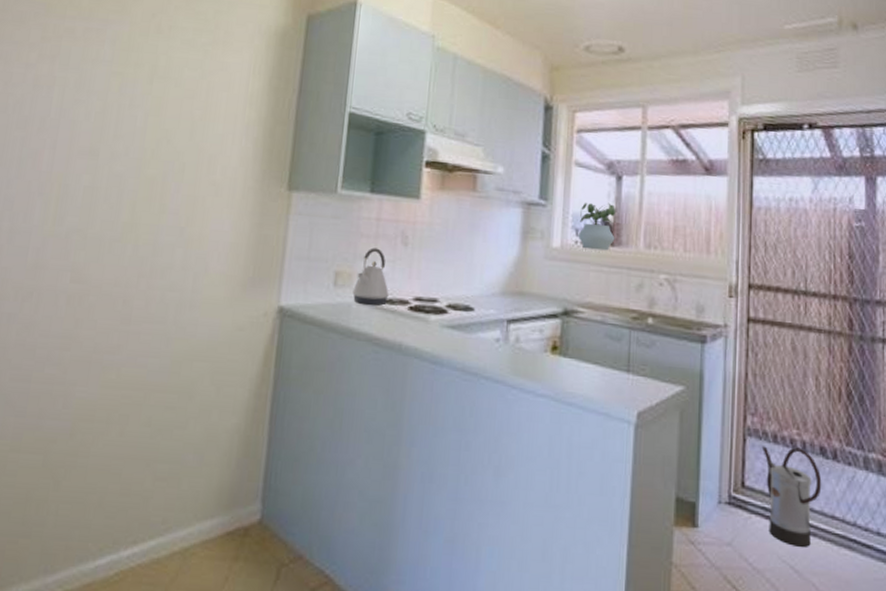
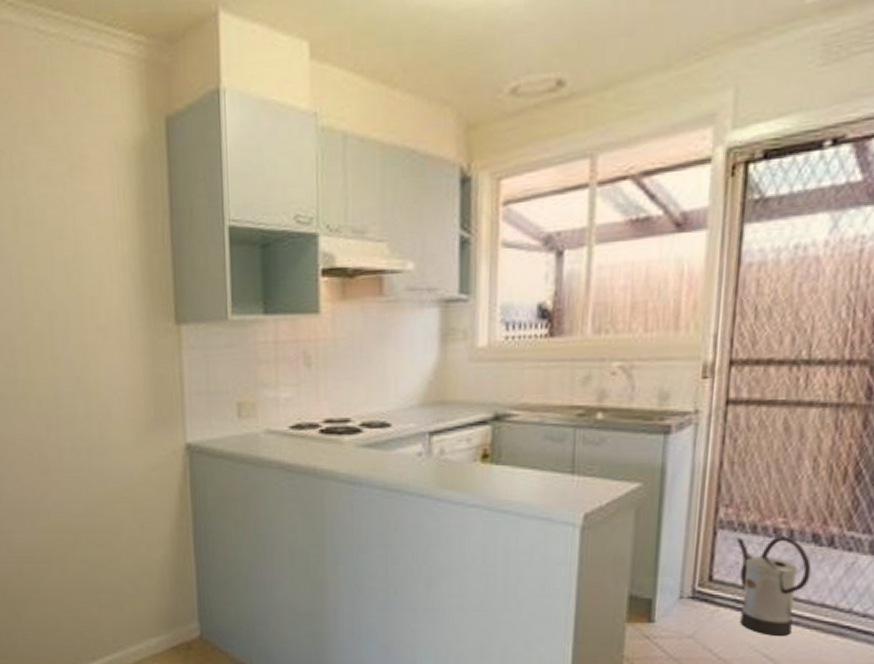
kettle: present [352,248,389,307] -> none [258,373,297,434]
potted plant: present [578,202,615,251] -> none [508,286,555,344]

